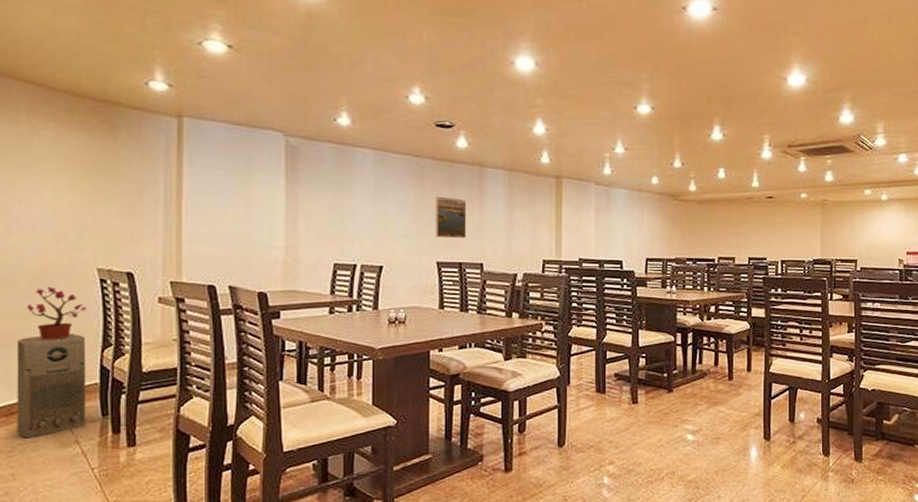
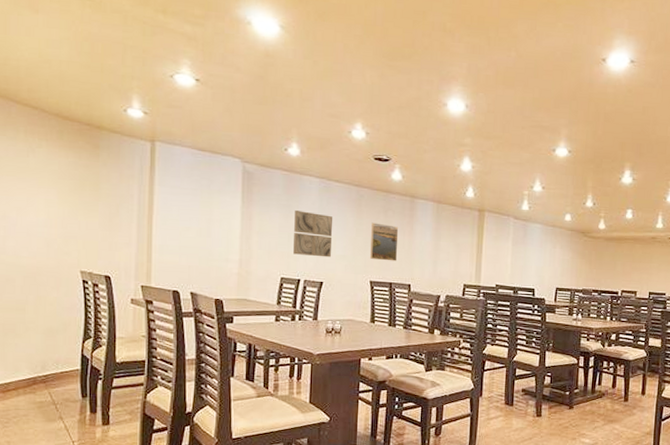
air purifier: present [16,334,87,438] -> none [12,326,70,412]
potted plant: present [23,286,86,341] -> none [18,284,71,331]
wall art: none [347,187,392,238] -> present [293,210,333,258]

